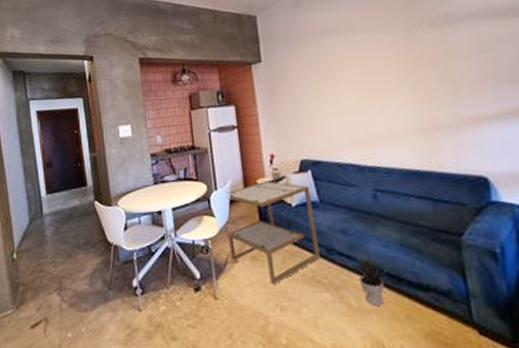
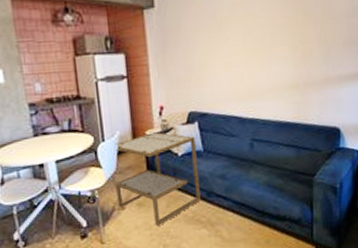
potted plant: present [356,255,389,305] -> none [230,195,257,236]

